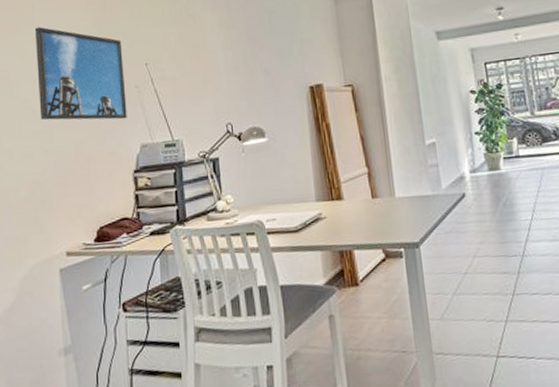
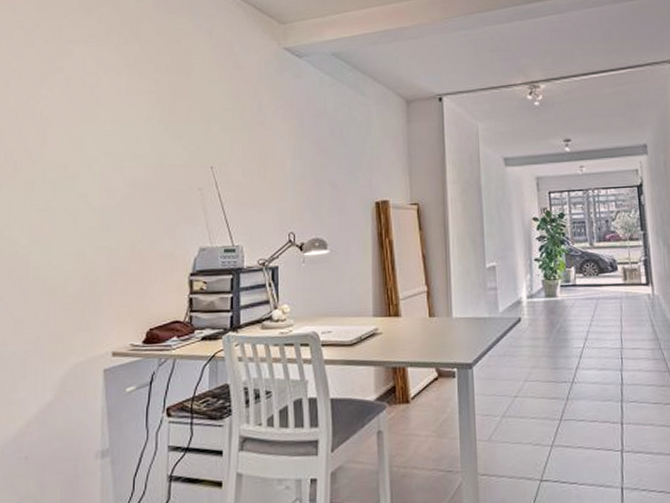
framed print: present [34,27,127,120] -> none [96,121,189,221]

